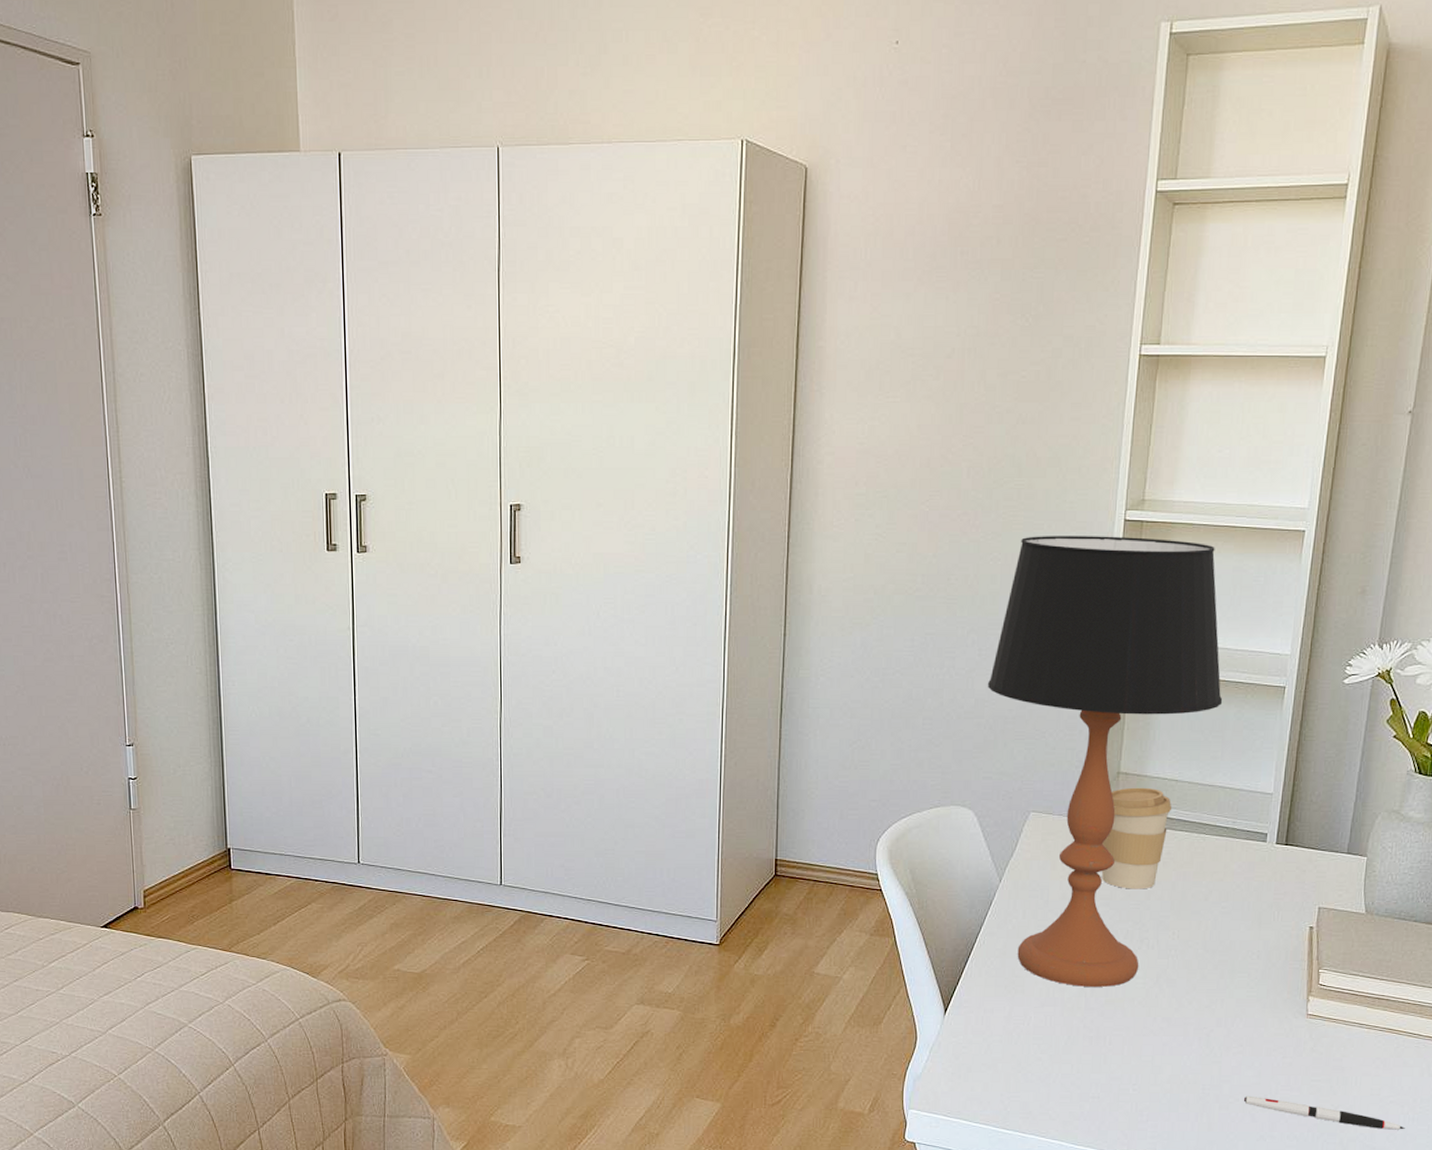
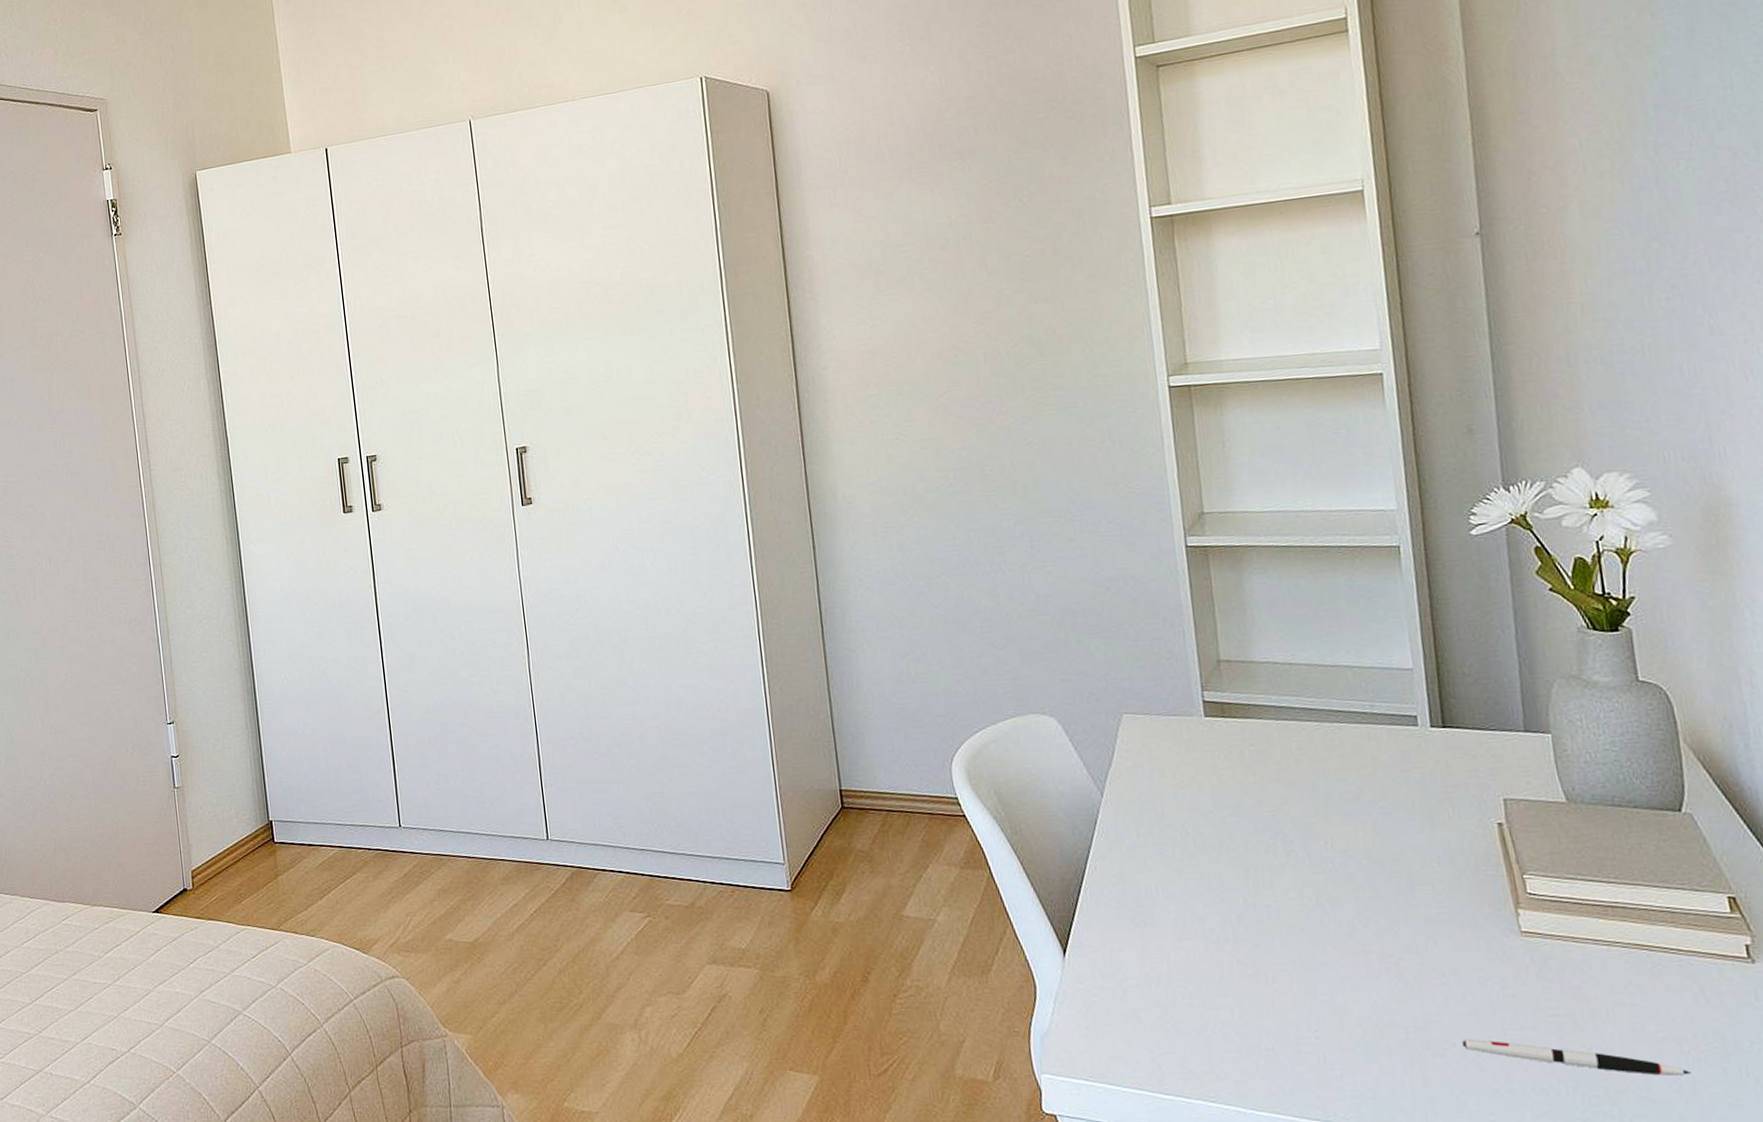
table lamp: present [987,536,1223,987] -> none [1046,400,1327,914]
coffee cup: present [1102,787,1172,889] -> none [1214,674,1293,794]

